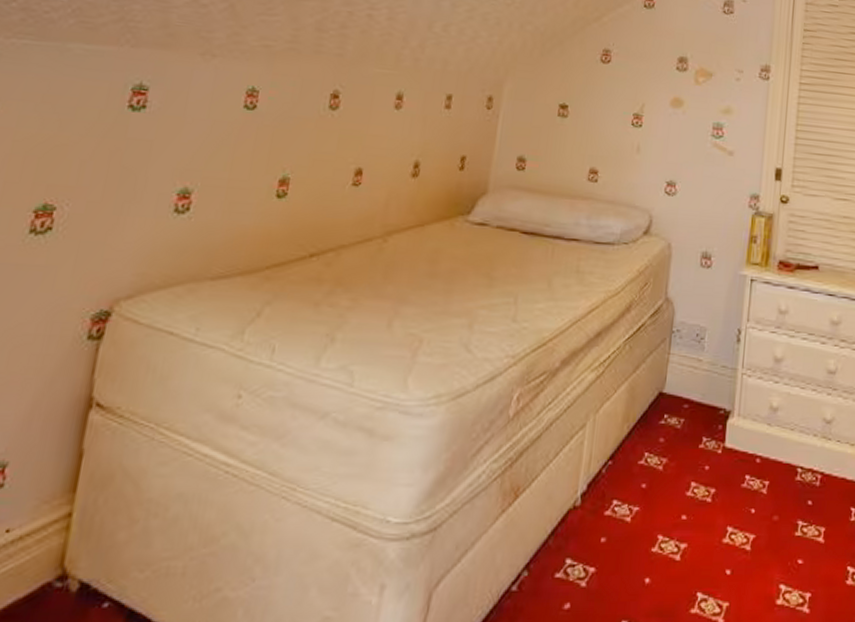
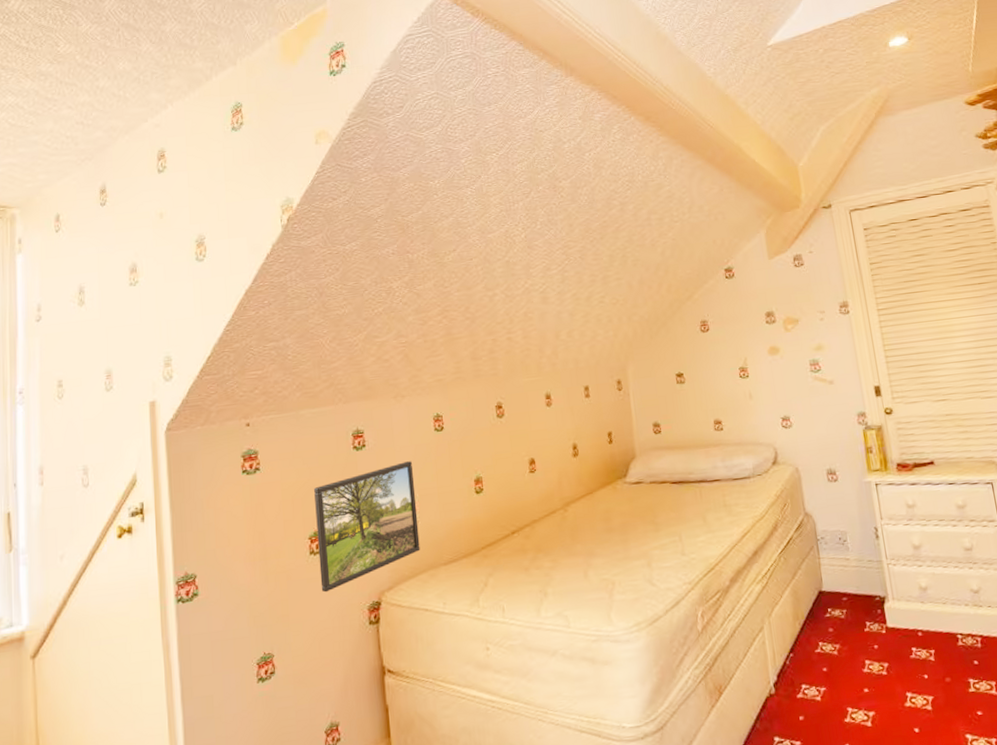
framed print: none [32,138,203,287] -> present [314,461,420,593]

